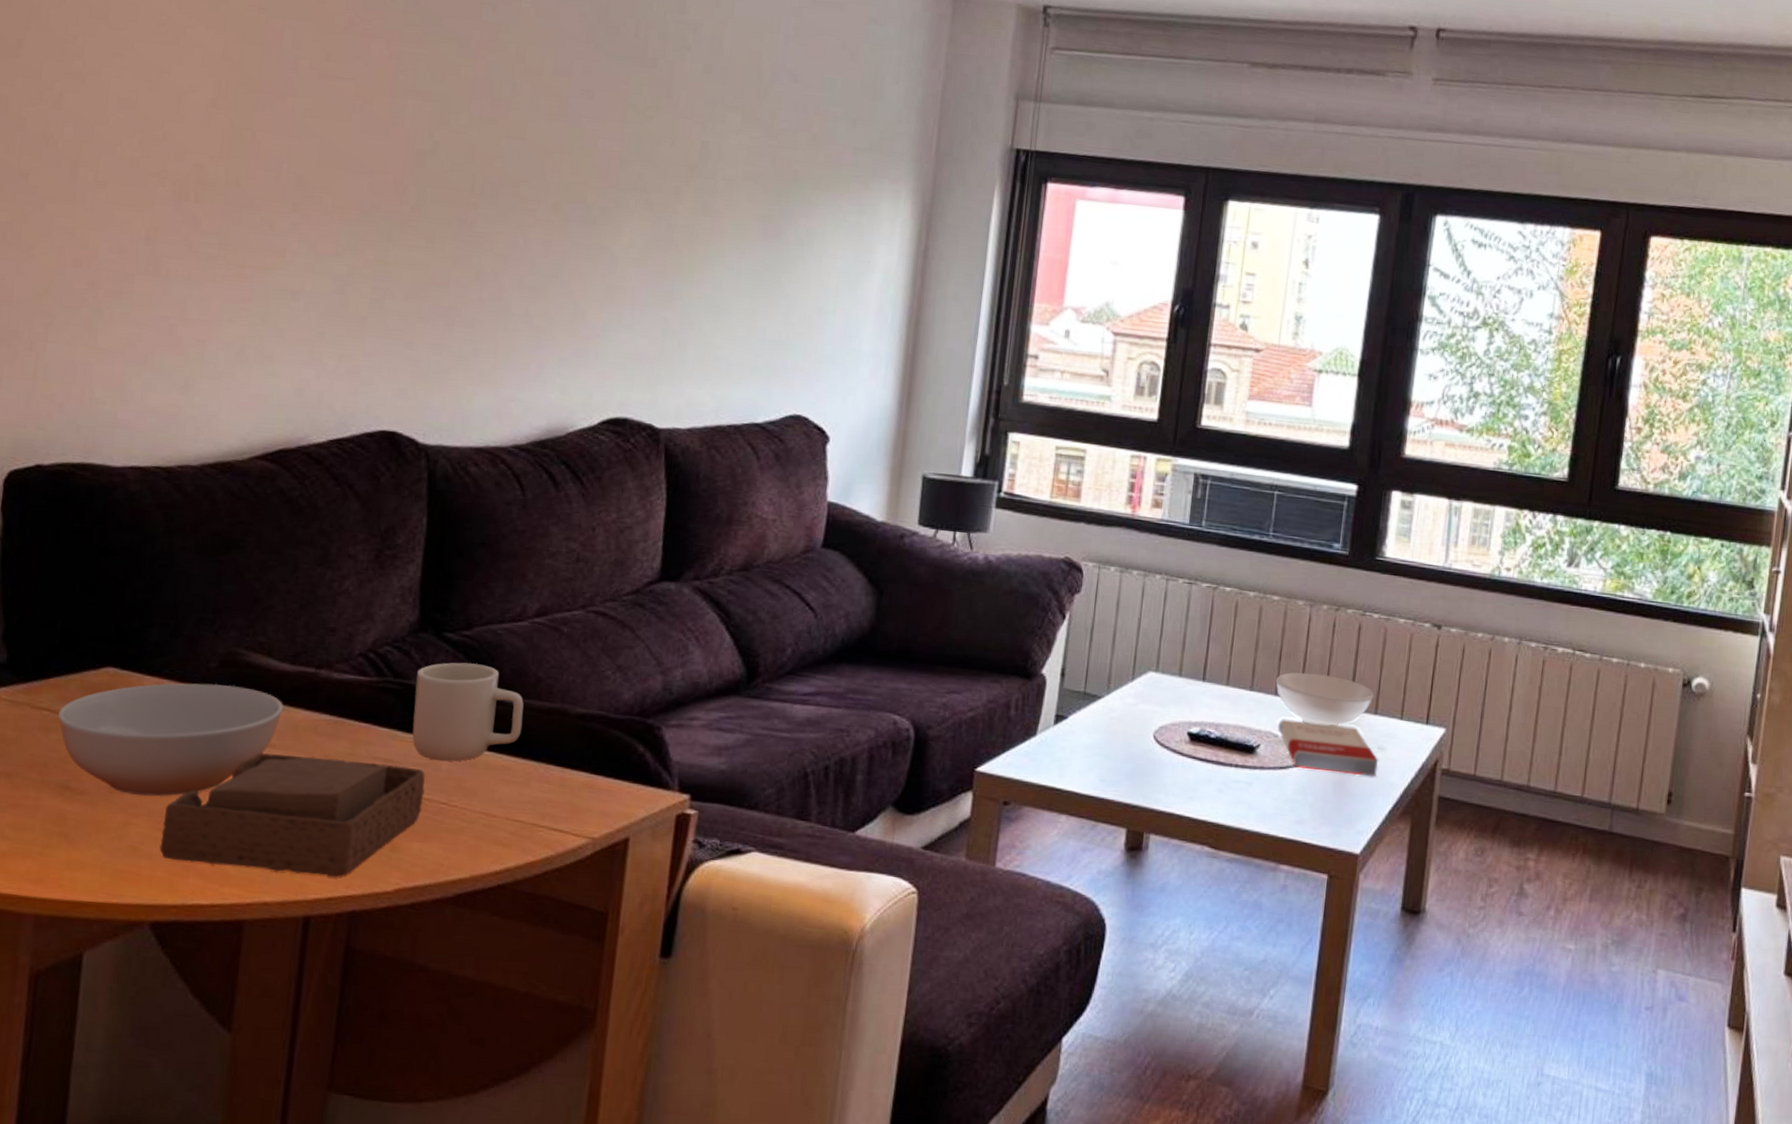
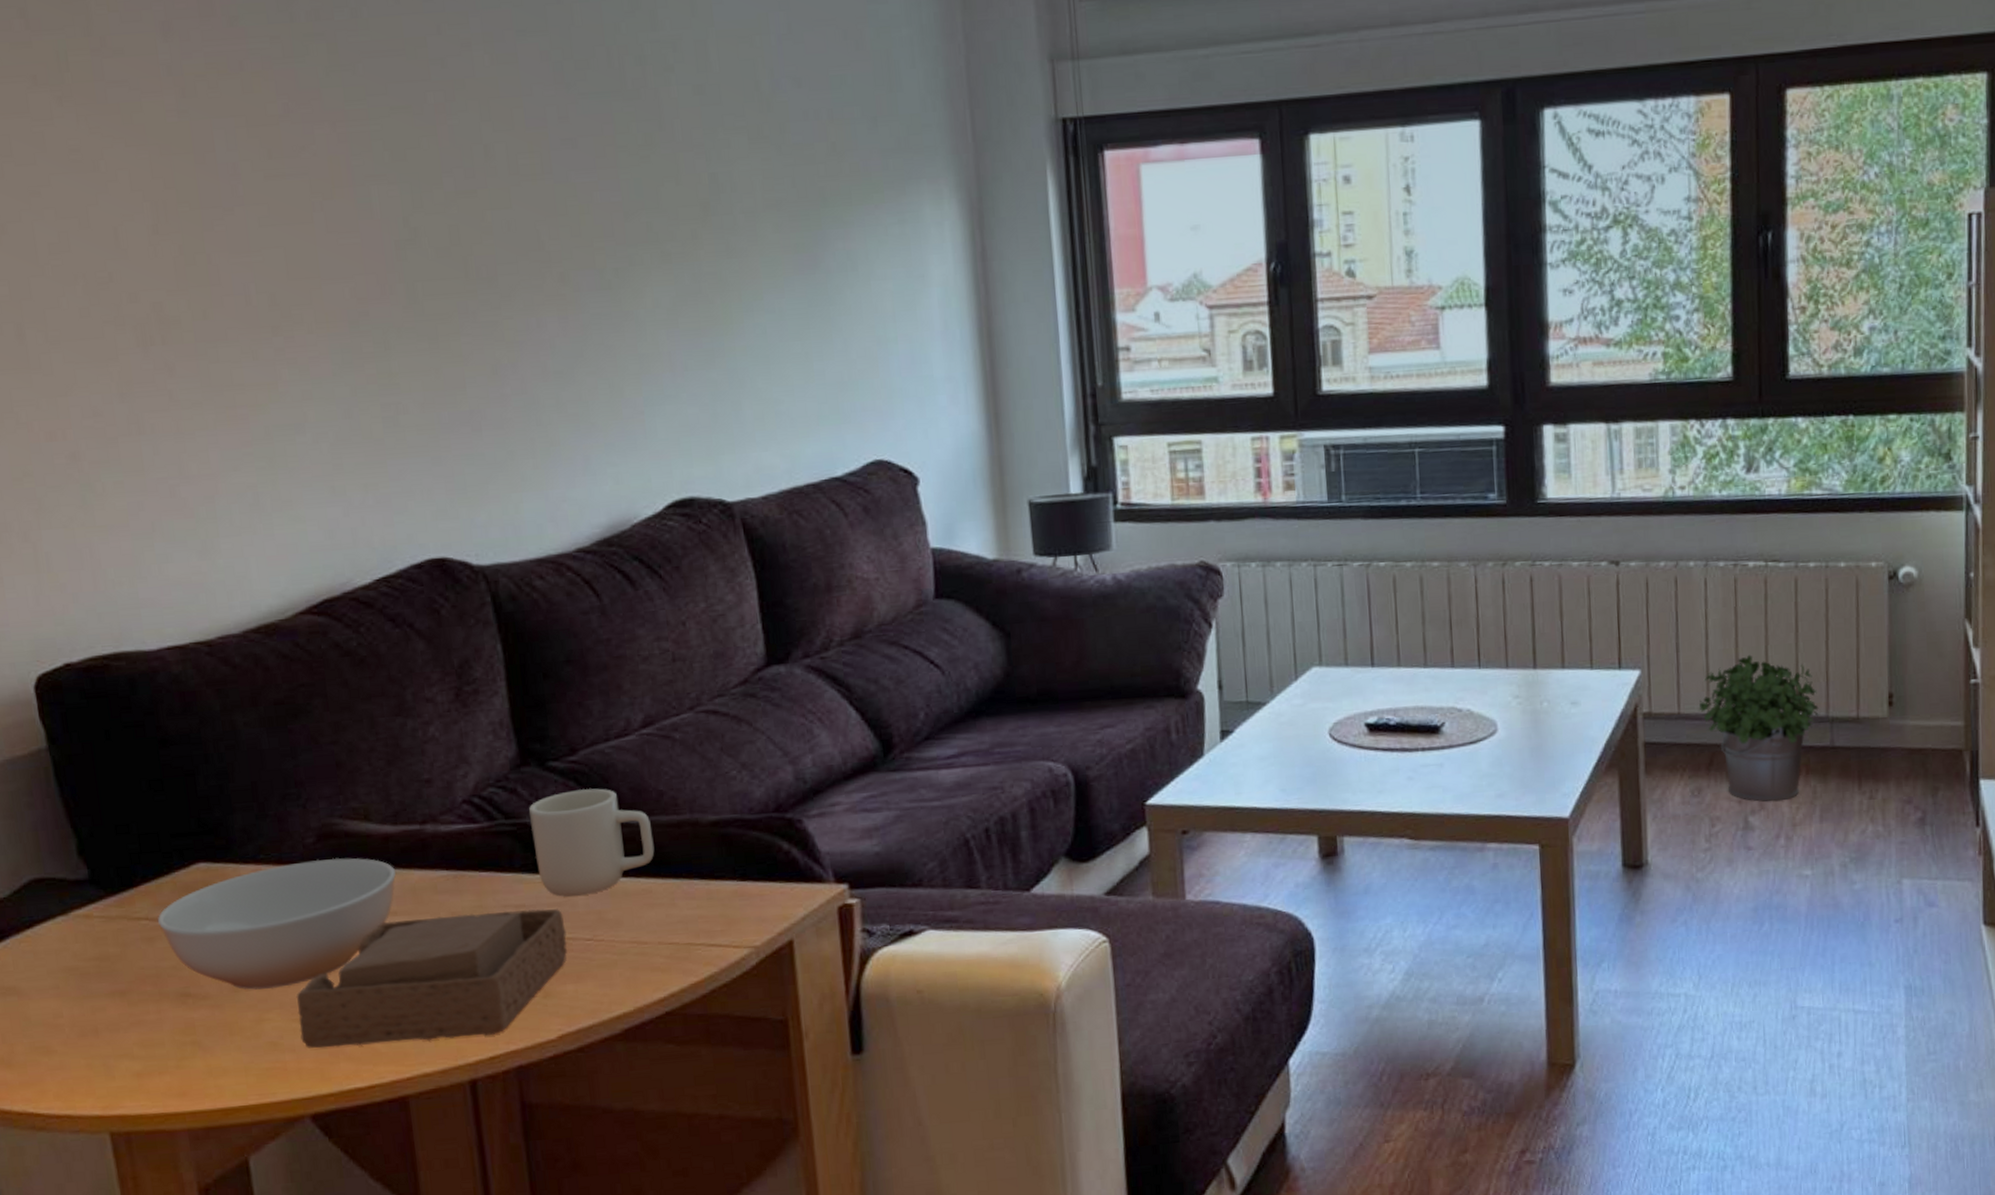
decorative bowl: present [1275,672,1374,727] -> none [1449,636,1559,691]
book: present [1278,718,1379,777] -> none [1460,686,1575,740]
potted plant: none [1493,732,1603,874] -> present [1699,654,1819,802]

